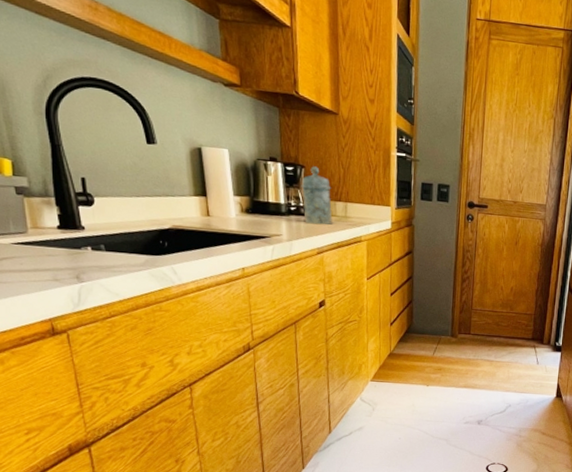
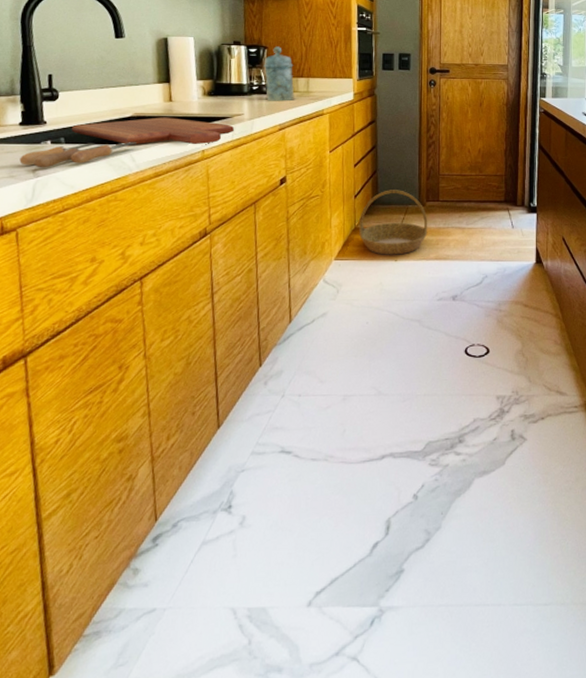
knife: none [62,252,177,274] -> present [19,142,137,168]
cutting board: none [111,231,274,263] -> present [72,117,235,145]
basket: none [394,320,459,381] -> present [359,190,428,255]

